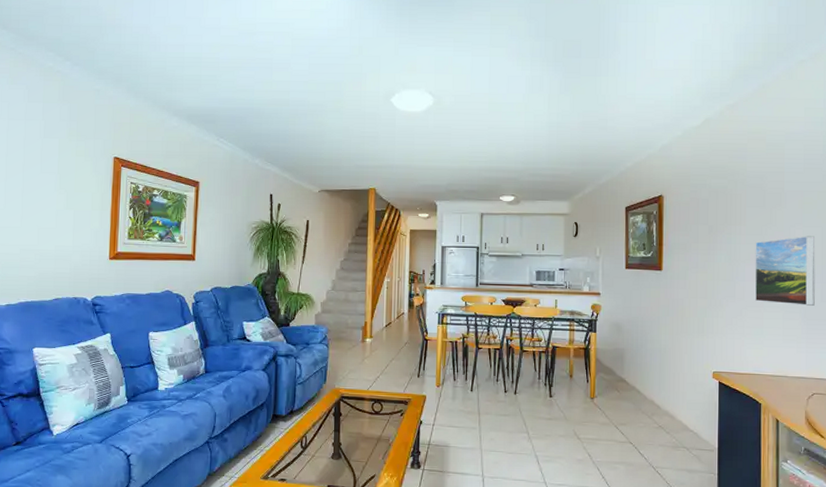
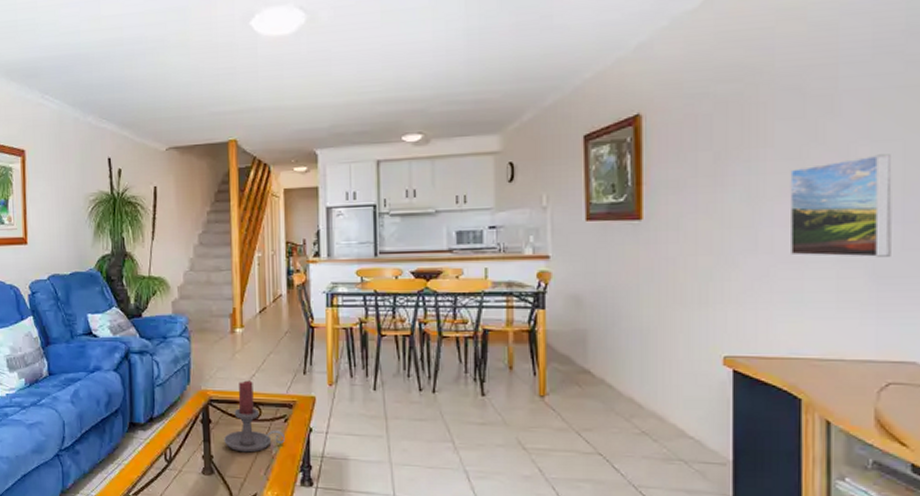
candle holder: none [351,381,400,441] -> present [224,380,285,453]

